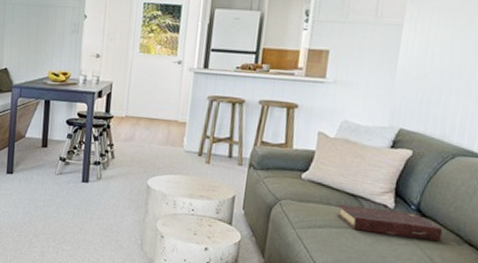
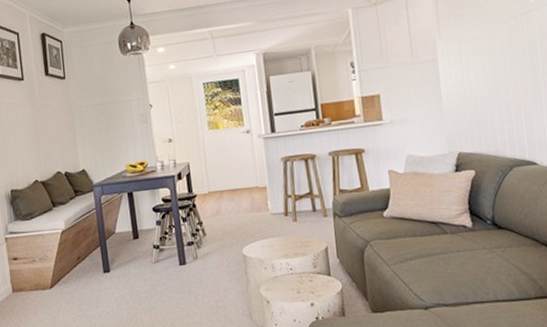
book: present [336,204,443,241] -> none [422,228,521,255]

